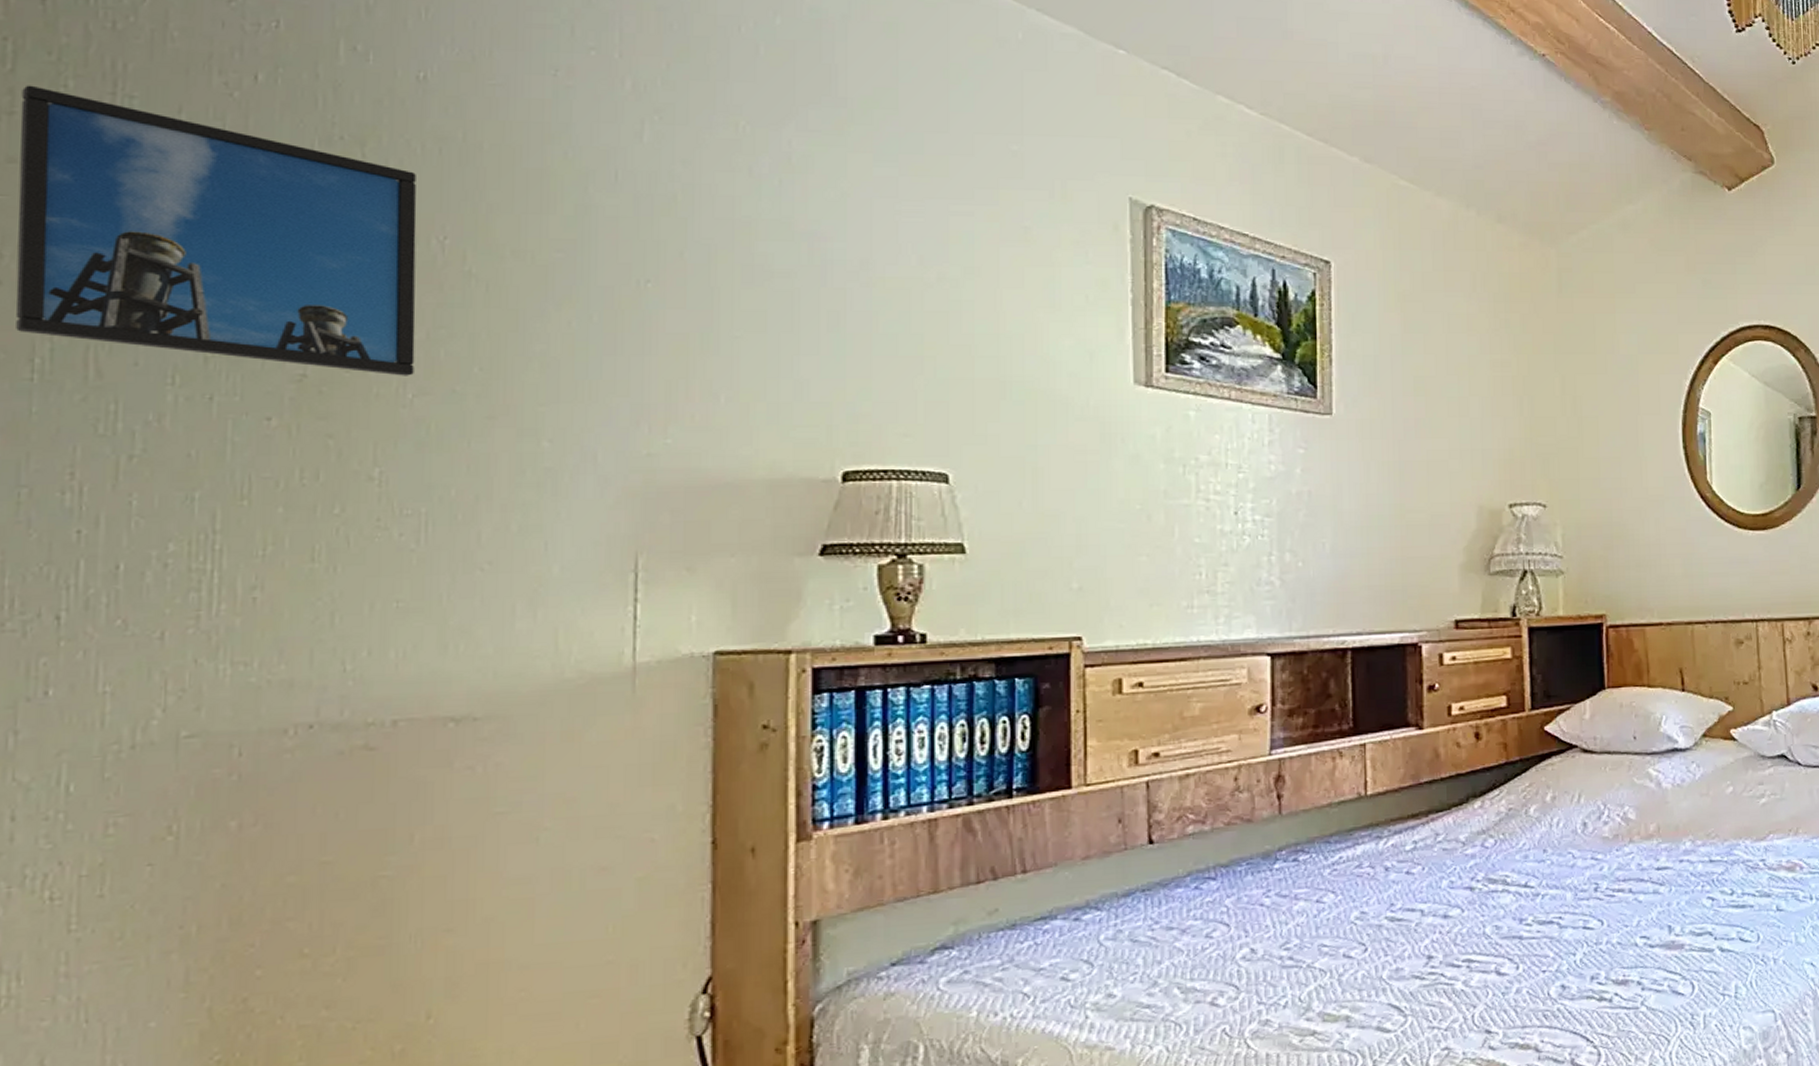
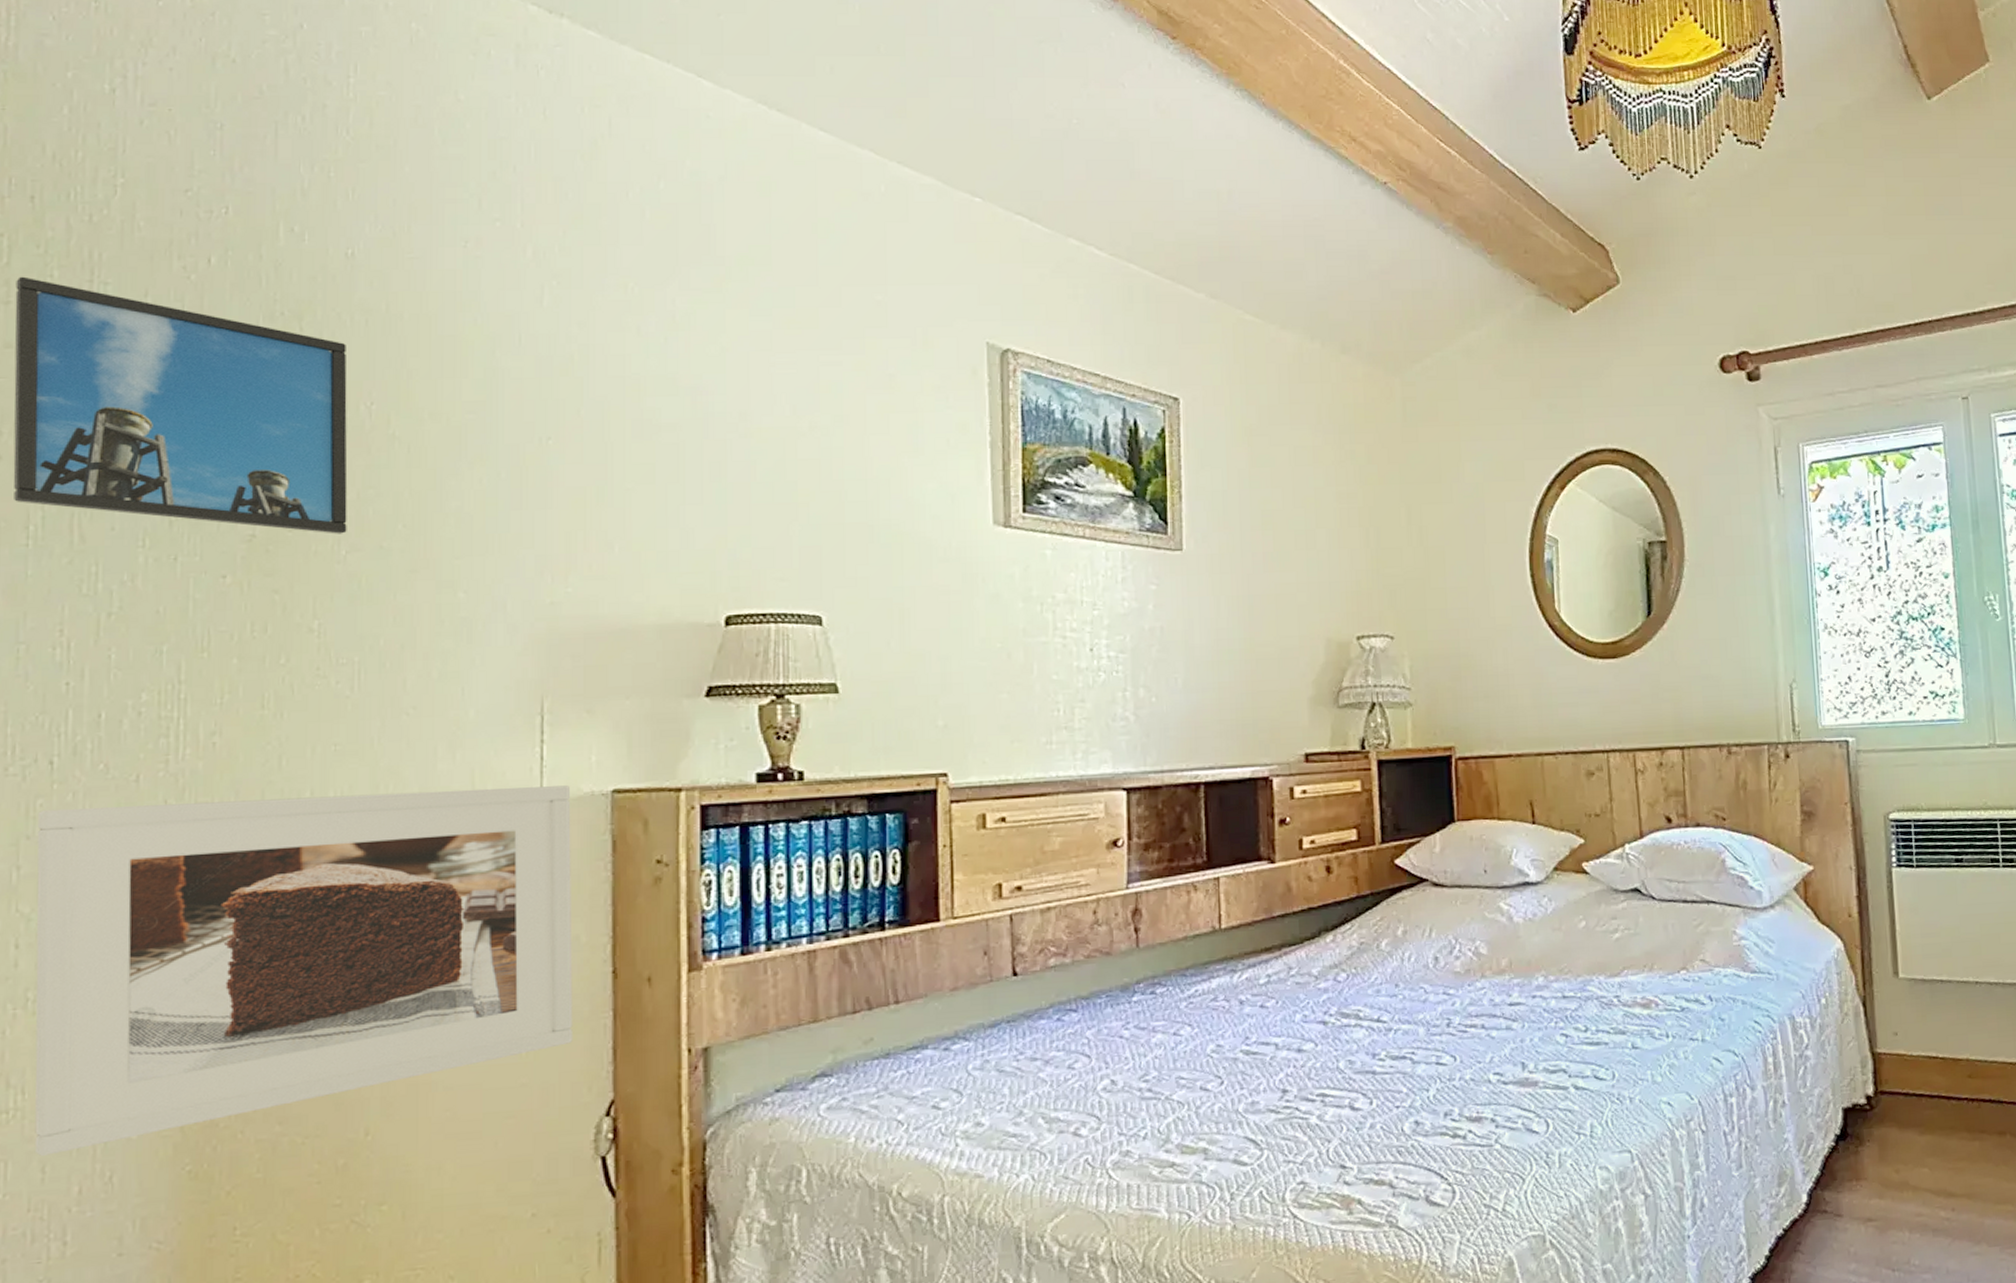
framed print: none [31,647,668,1048] -> present [34,785,573,1156]

